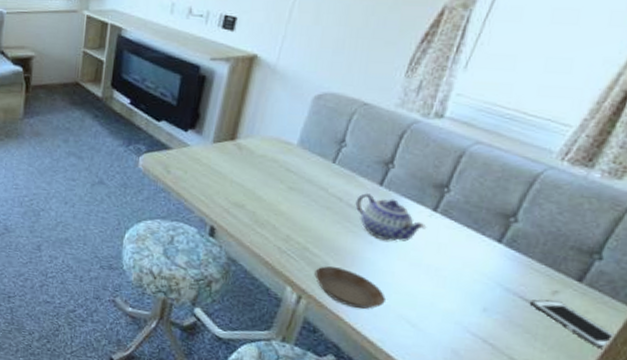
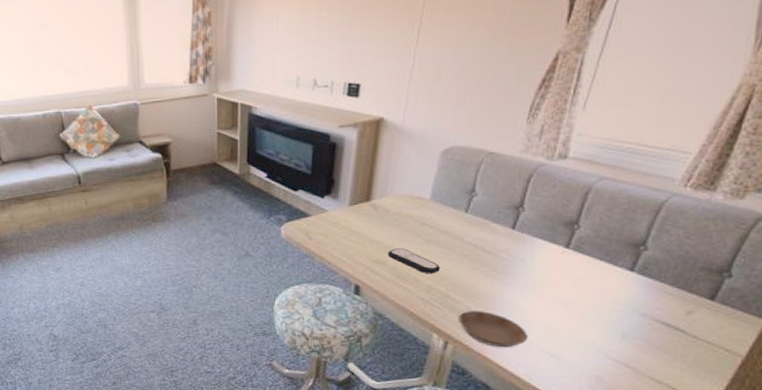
remote control: none [247,192,301,224] -> present [387,248,440,274]
teapot: present [355,193,427,242] -> none [491,238,561,281]
cell phone: present [530,299,614,349] -> none [667,321,749,361]

